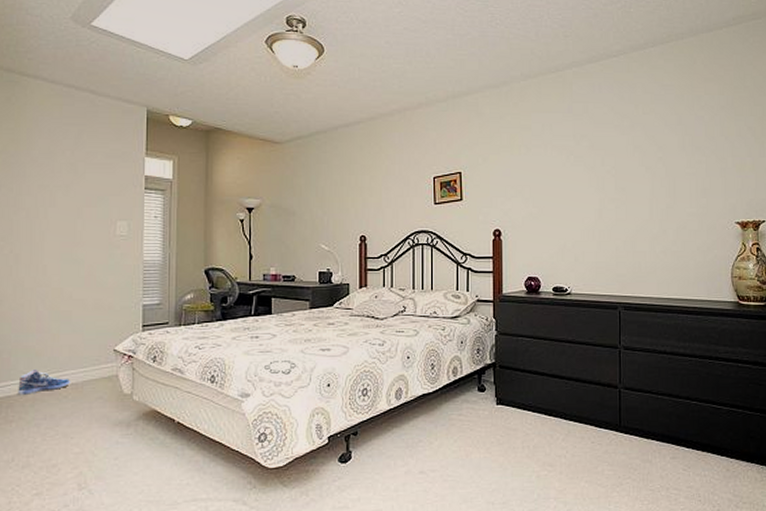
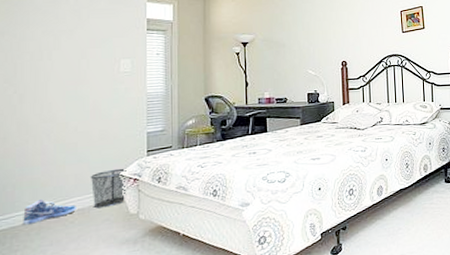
waste bin: none [84,342,121,385] -> present [90,168,127,209]

